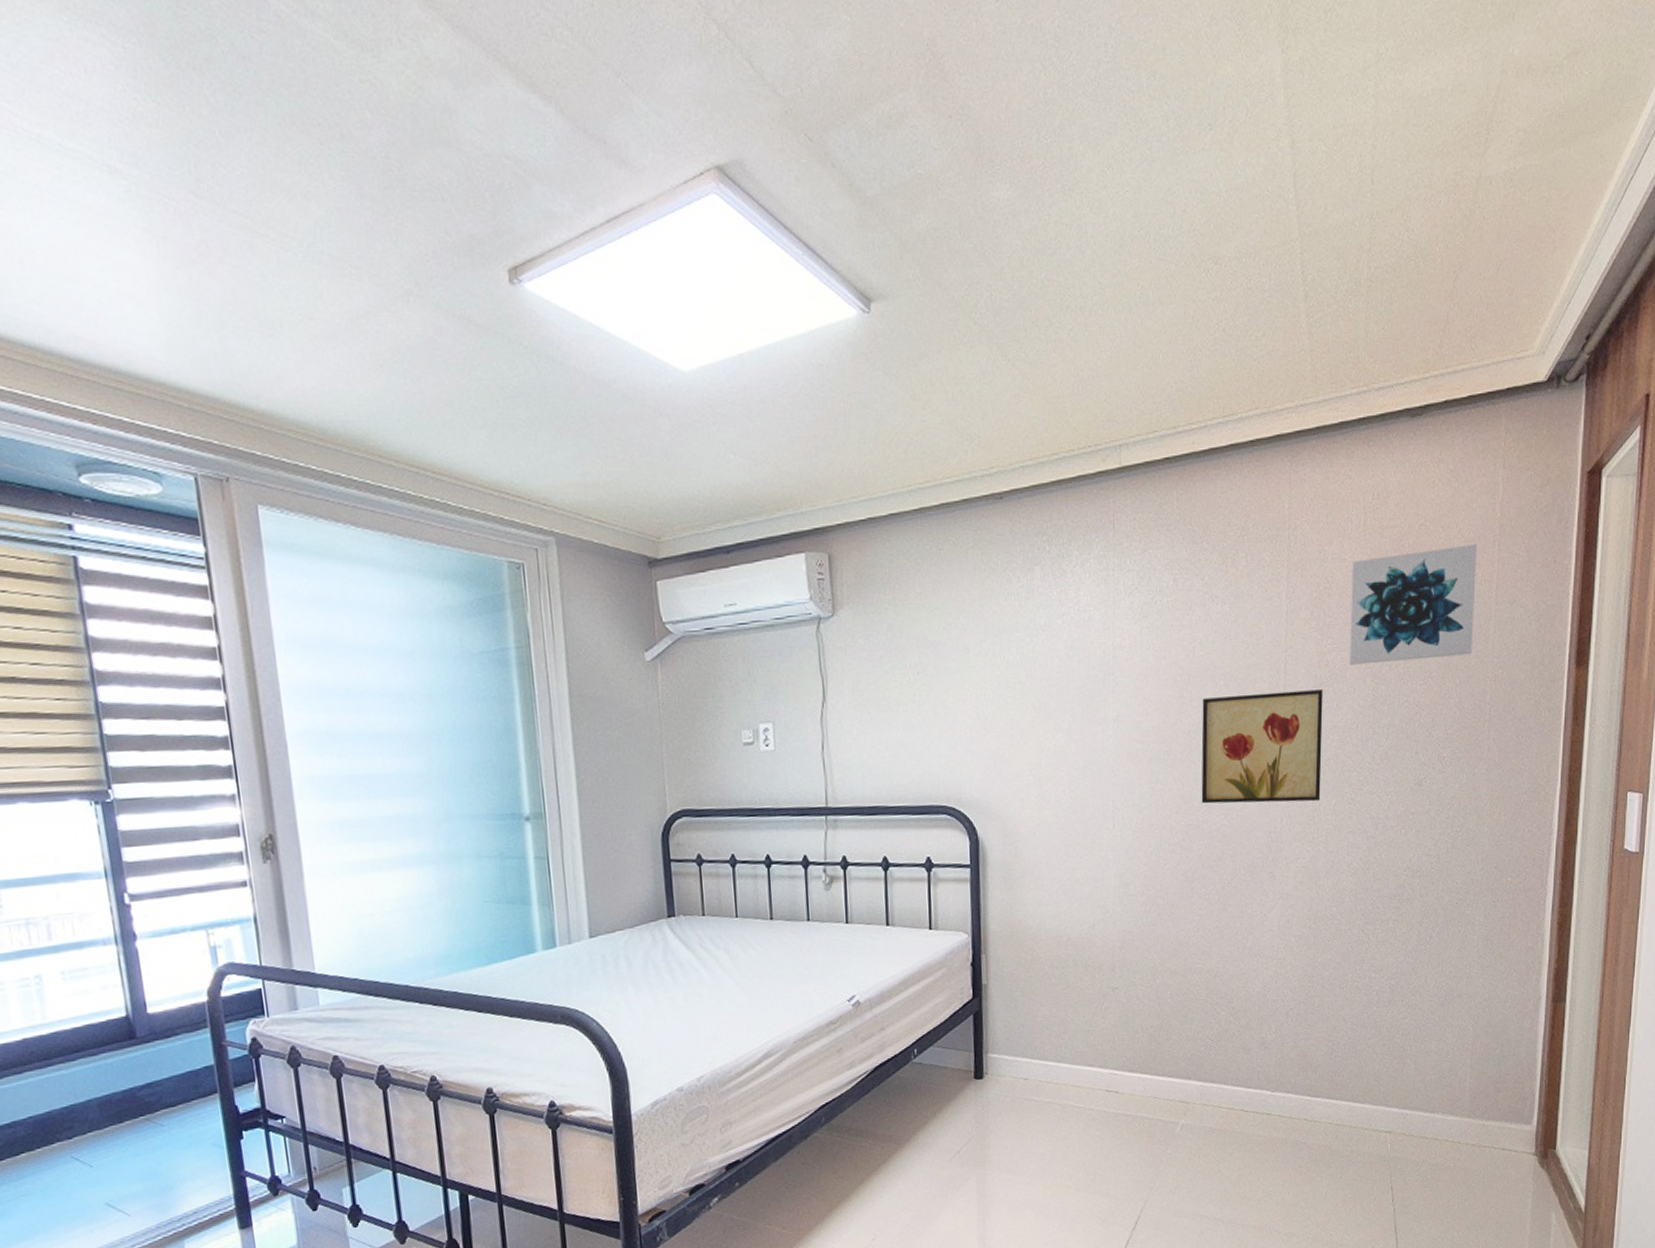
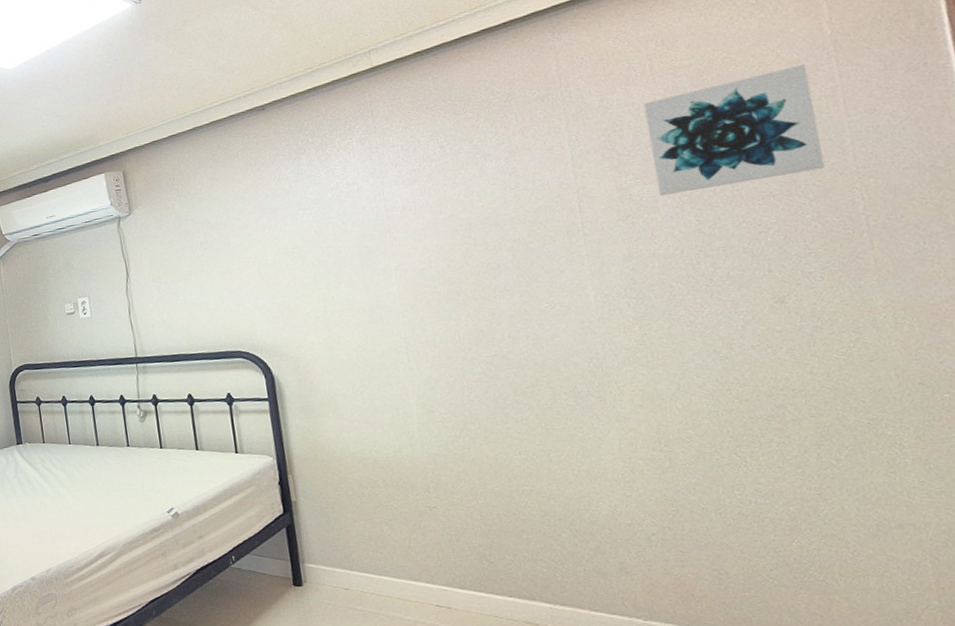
wall art: present [1201,689,1323,804] -> none [488,221,649,336]

